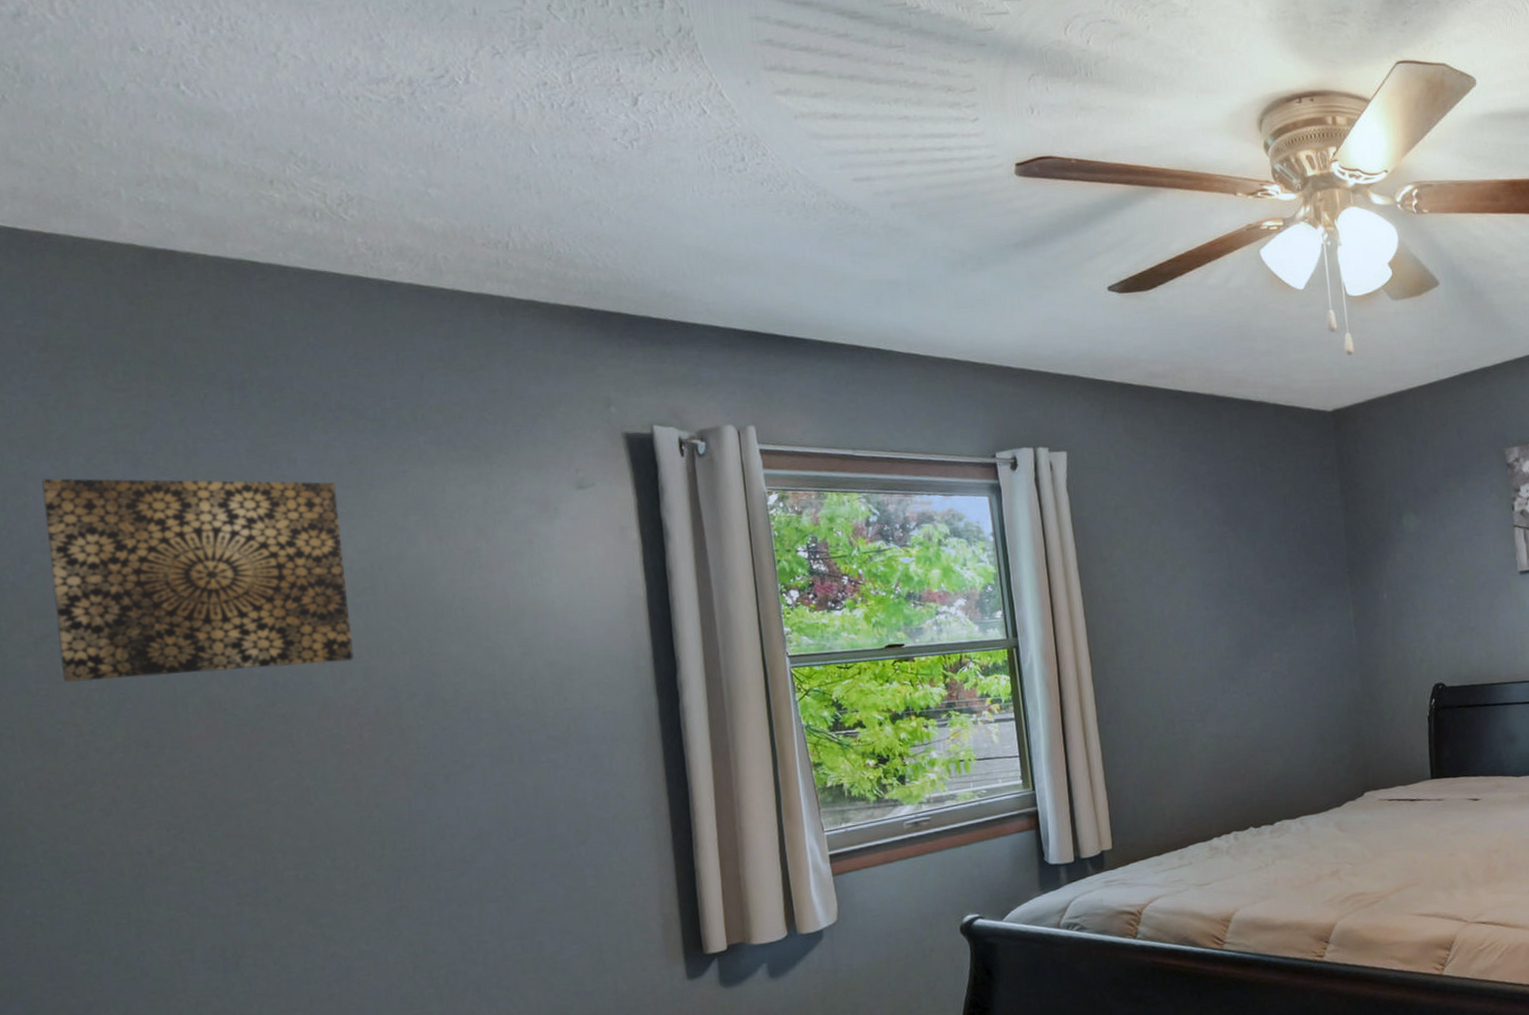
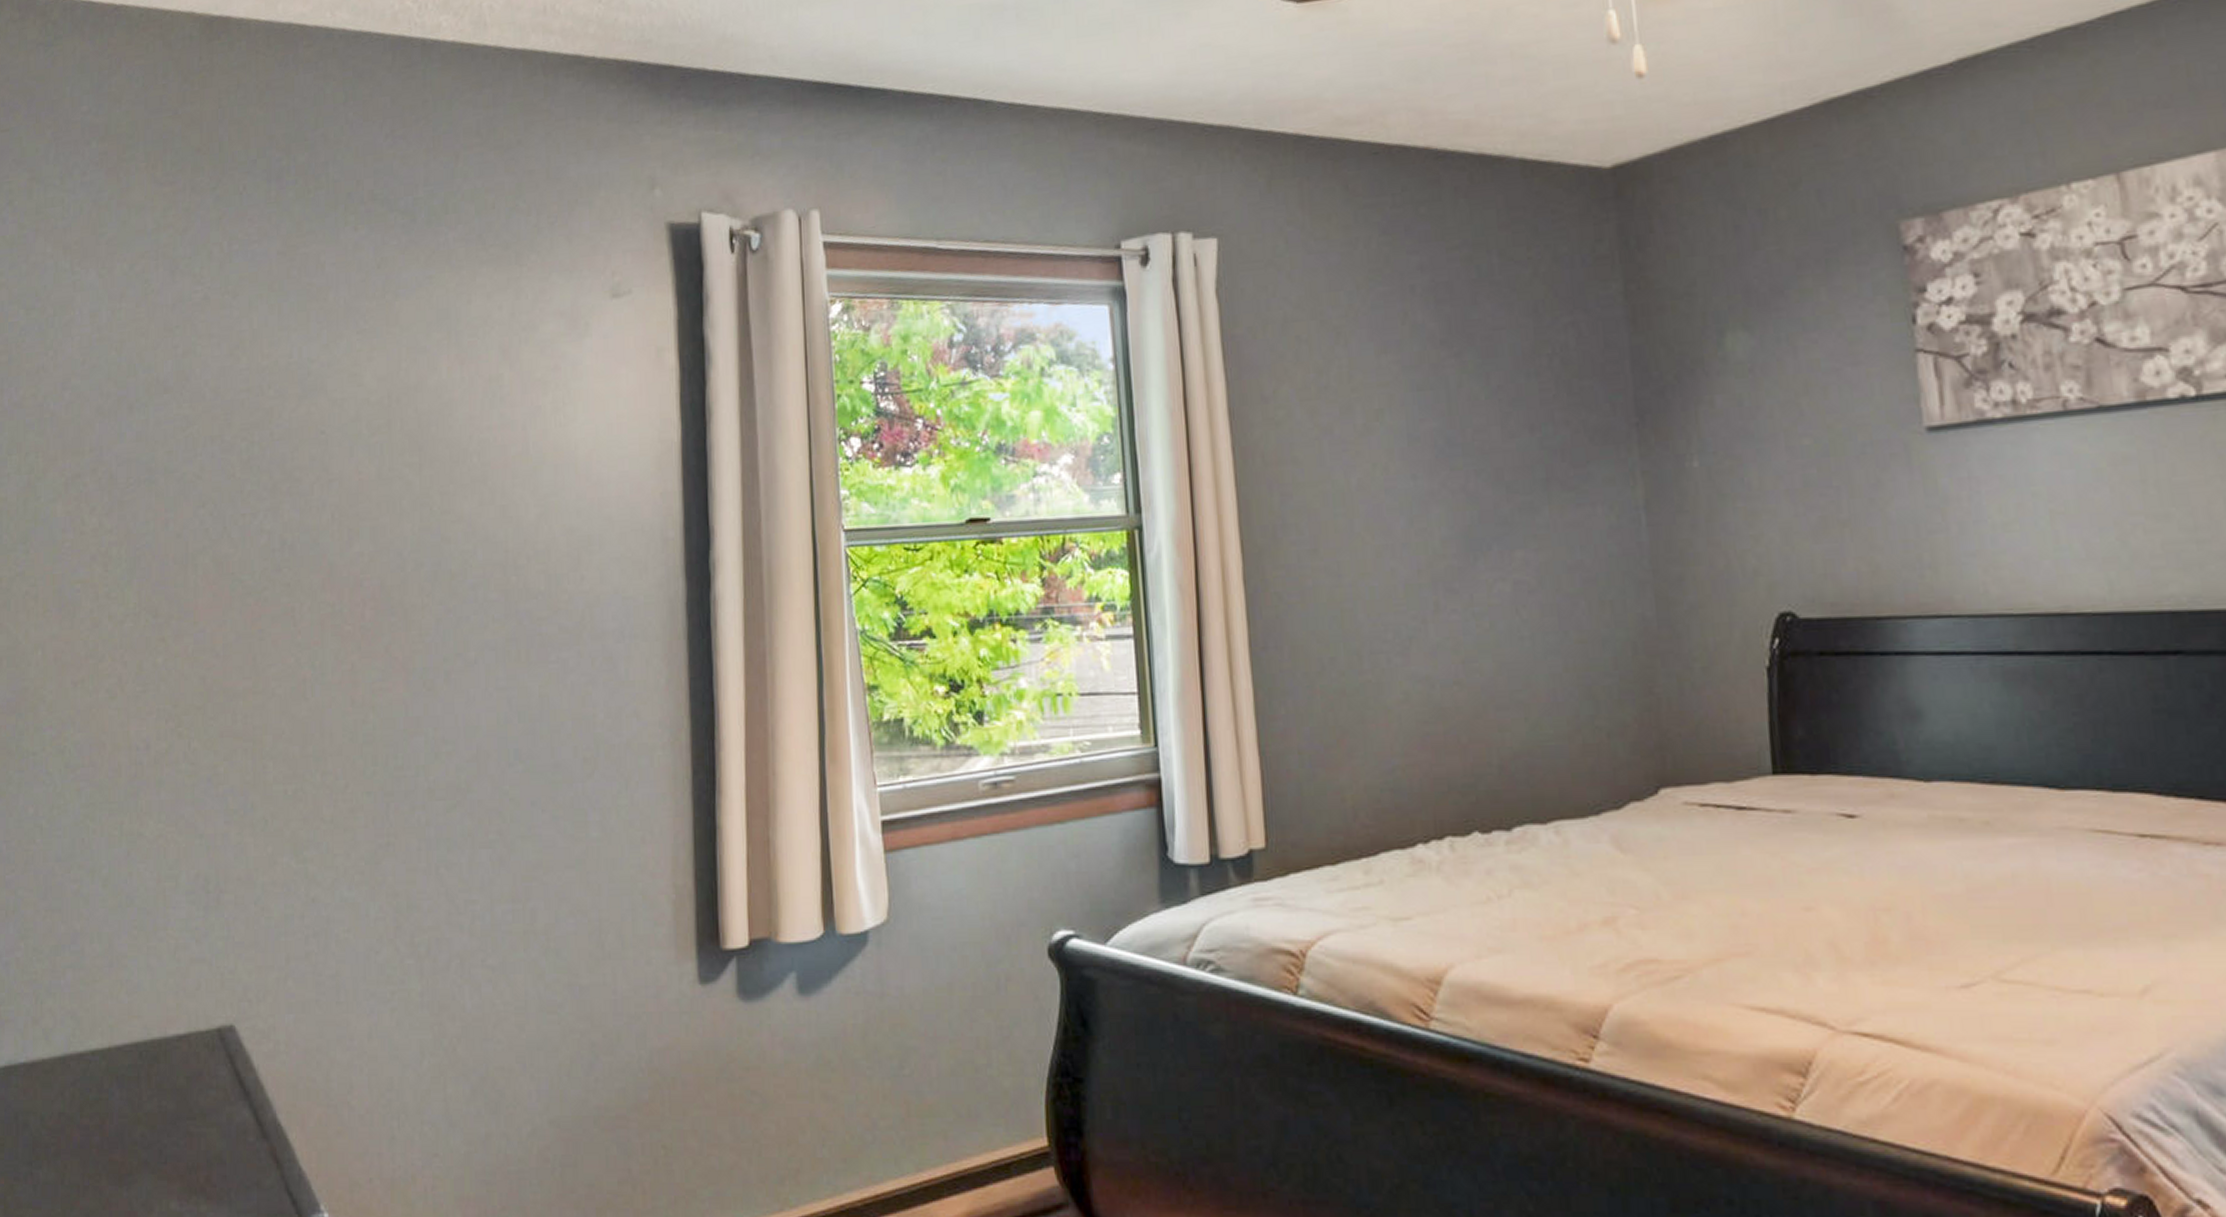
wall art: present [42,478,354,682] -> none [86,288,364,533]

